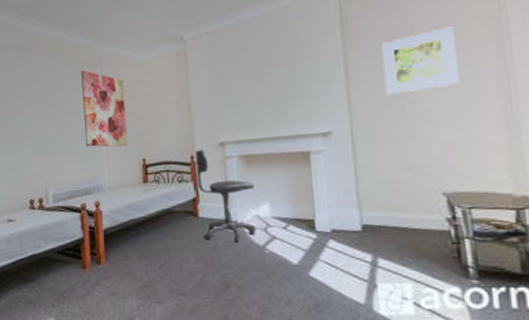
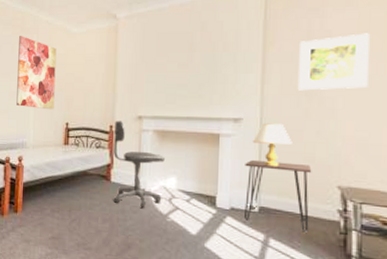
desk: none [341,173,418,247] -> present [245,159,312,233]
table lamp: none [346,132,388,180] -> present [253,123,292,166]

